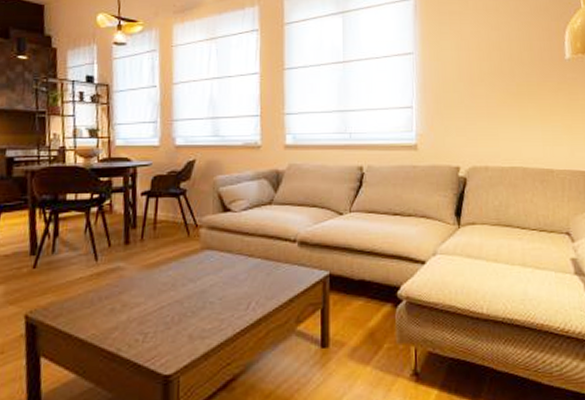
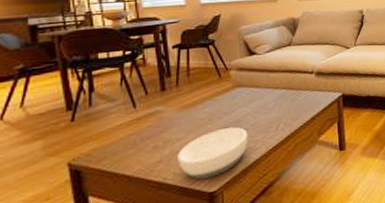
bowl: none [134,298,214,358] -> present [177,127,248,180]

